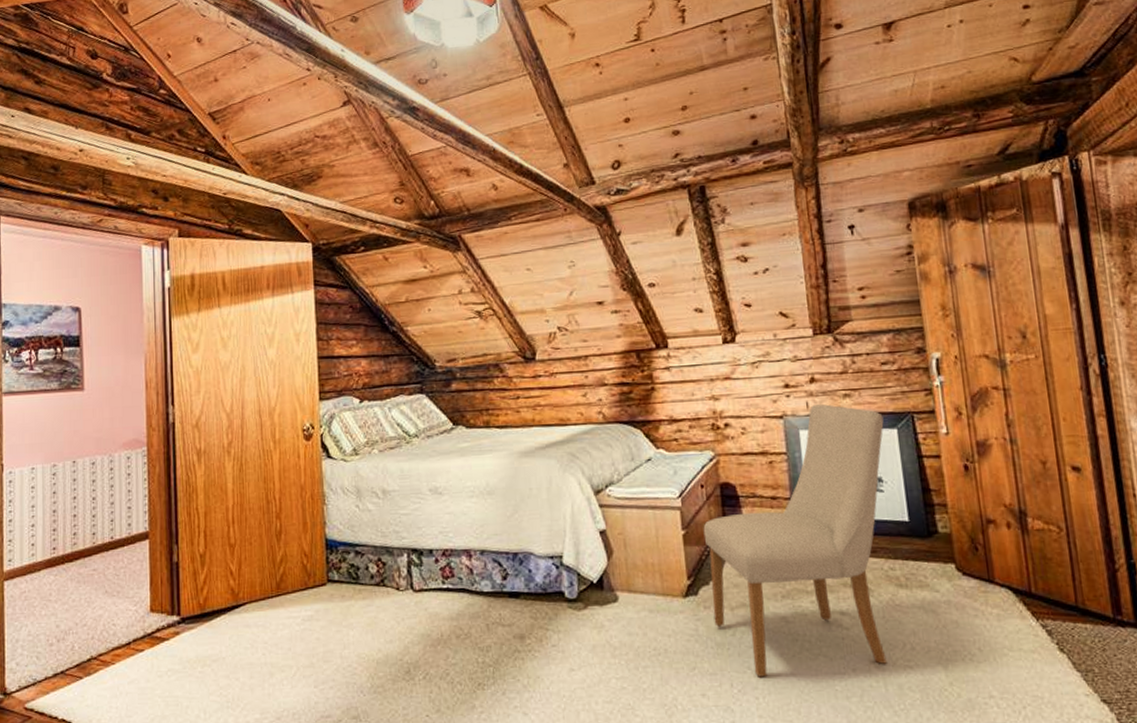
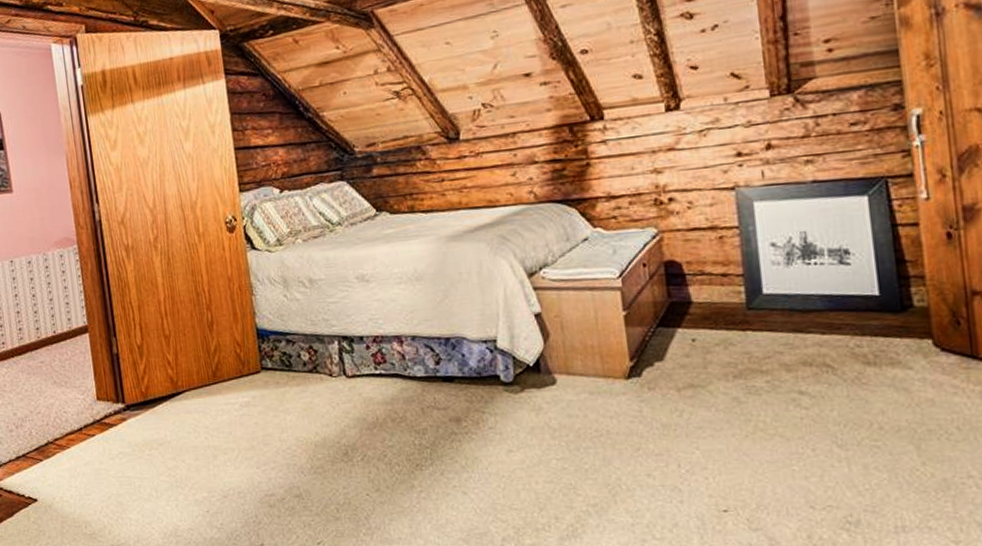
chair: present [703,404,887,677] -> none [646,172,852,458]

